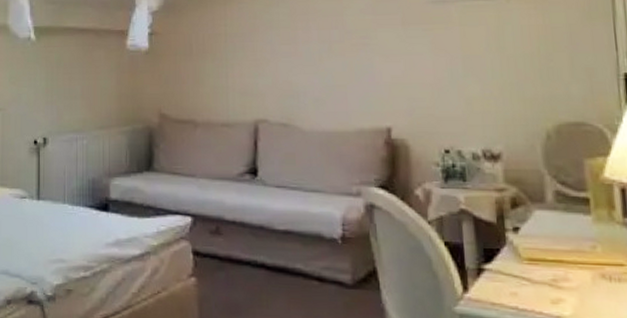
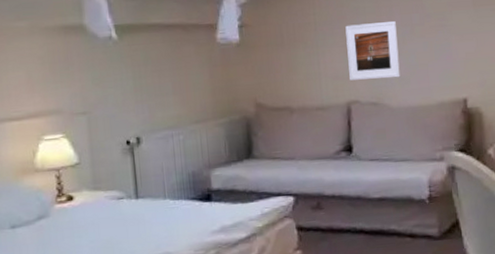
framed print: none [257,37,316,99] -> present [345,21,402,81]

